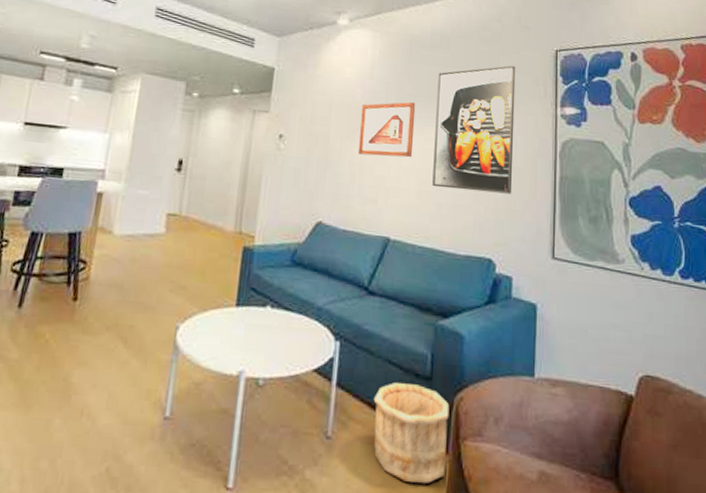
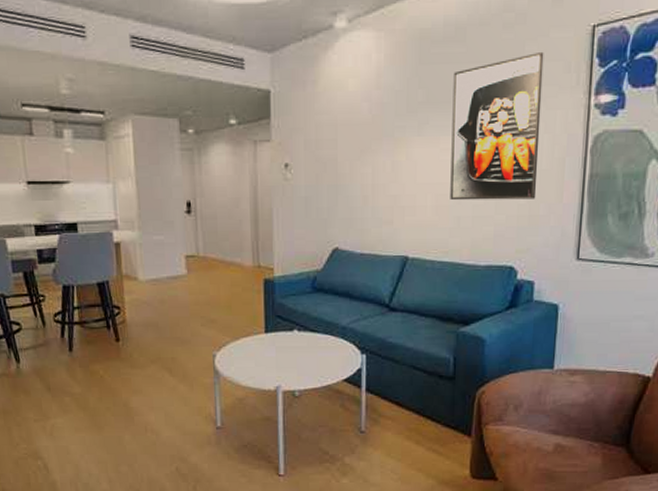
picture frame: present [357,101,416,158] -> none [369,110,429,175]
wooden bucket: present [373,383,450,483] -> none [401,384,472,460]

